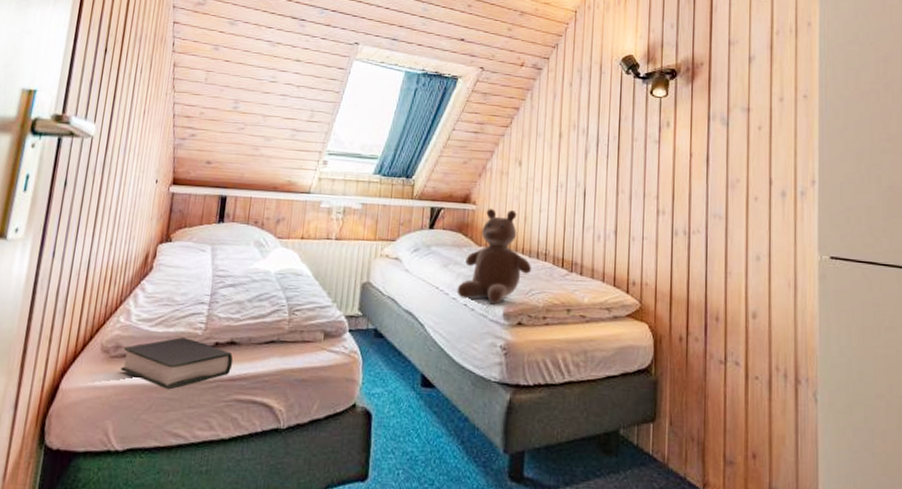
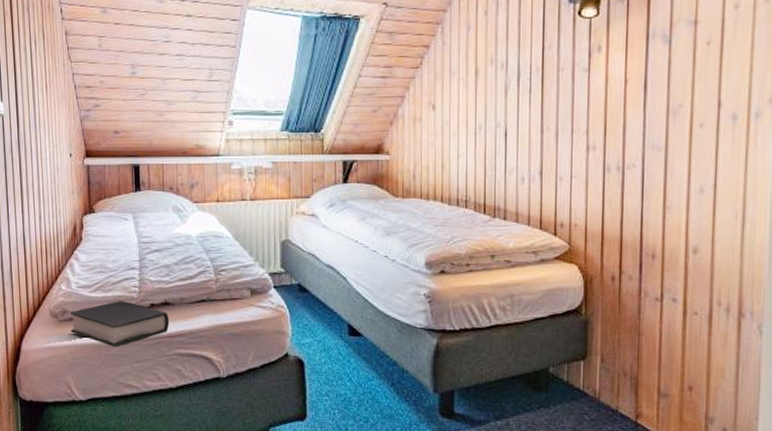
teddy bear: present [457,208,532,304] -> none [376,157,453,253]

